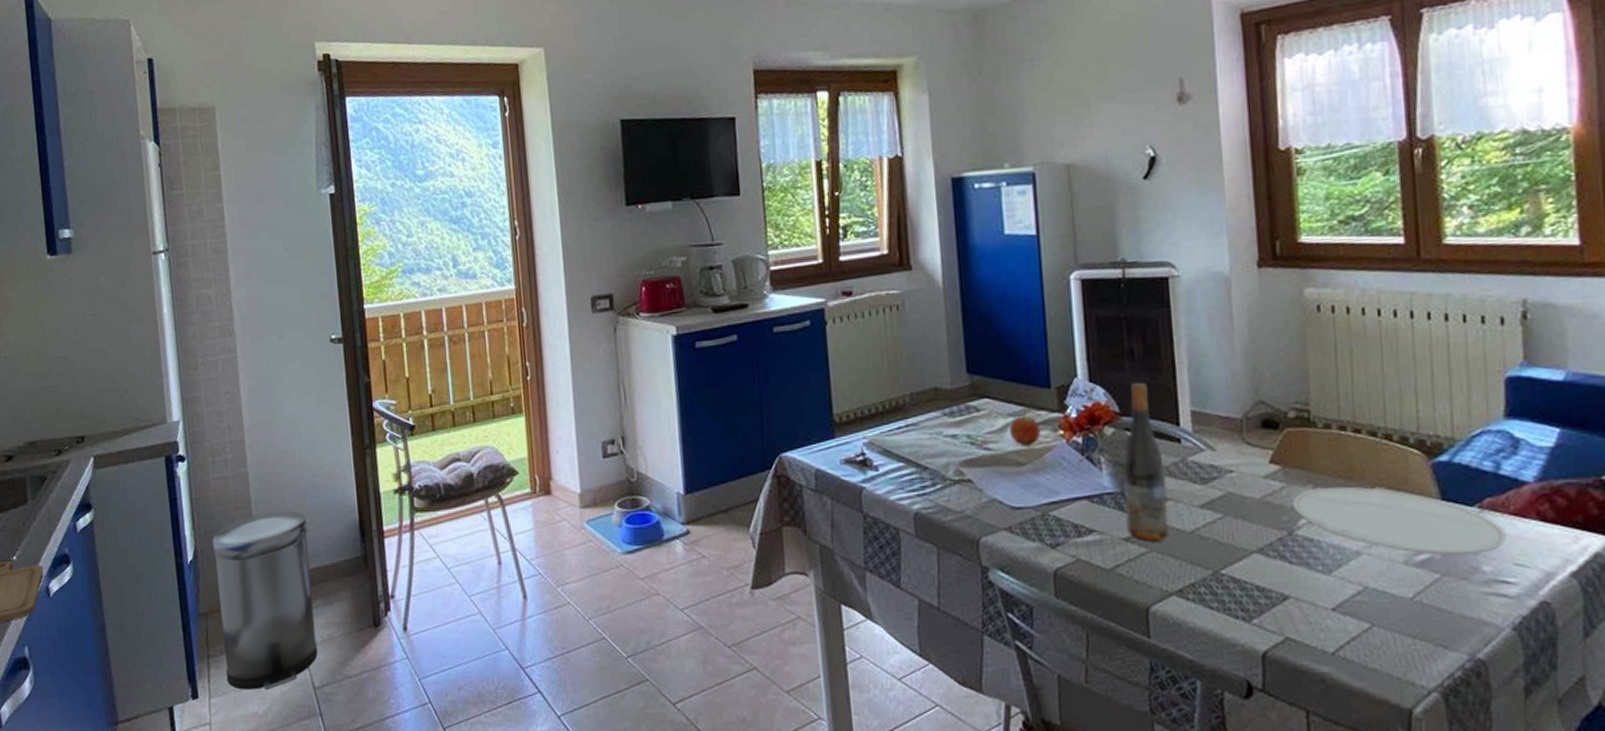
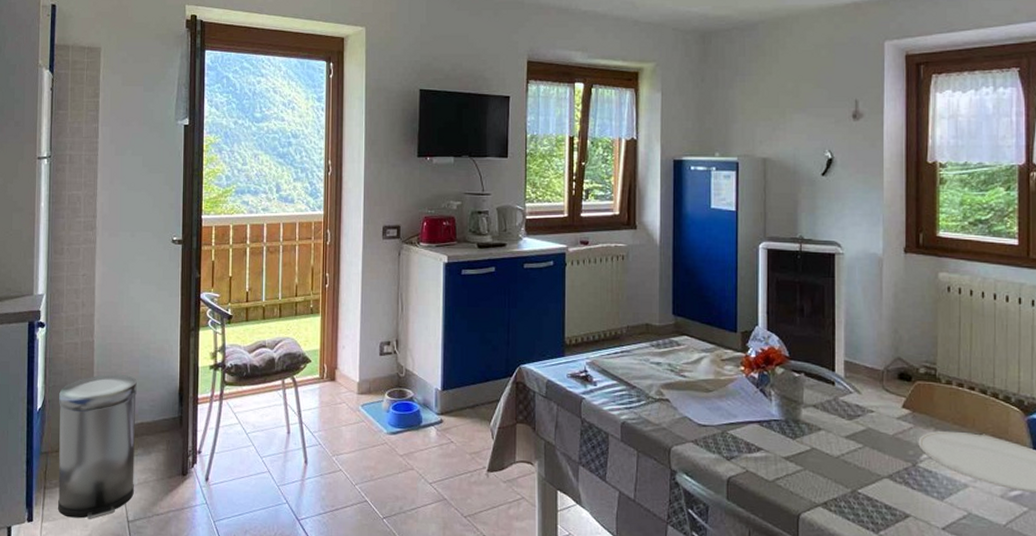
fruit: present [1008,413,1040,447] -> none [701,350,726,377]
wine bottle: present [1121,382,1169,540] -> none [787,334,820,461]

